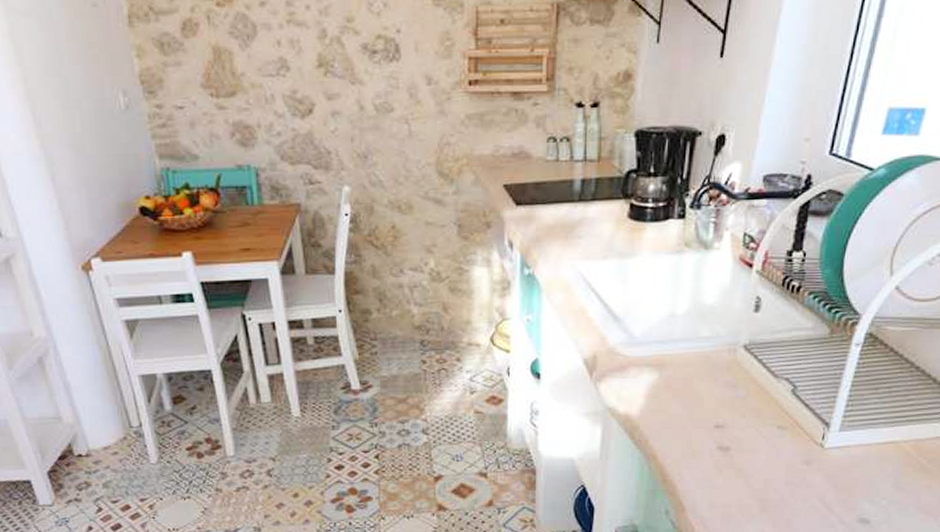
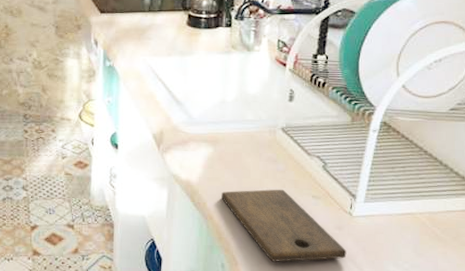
cutting board: none [667,419,815,505] -> present [221,189,347,262]

